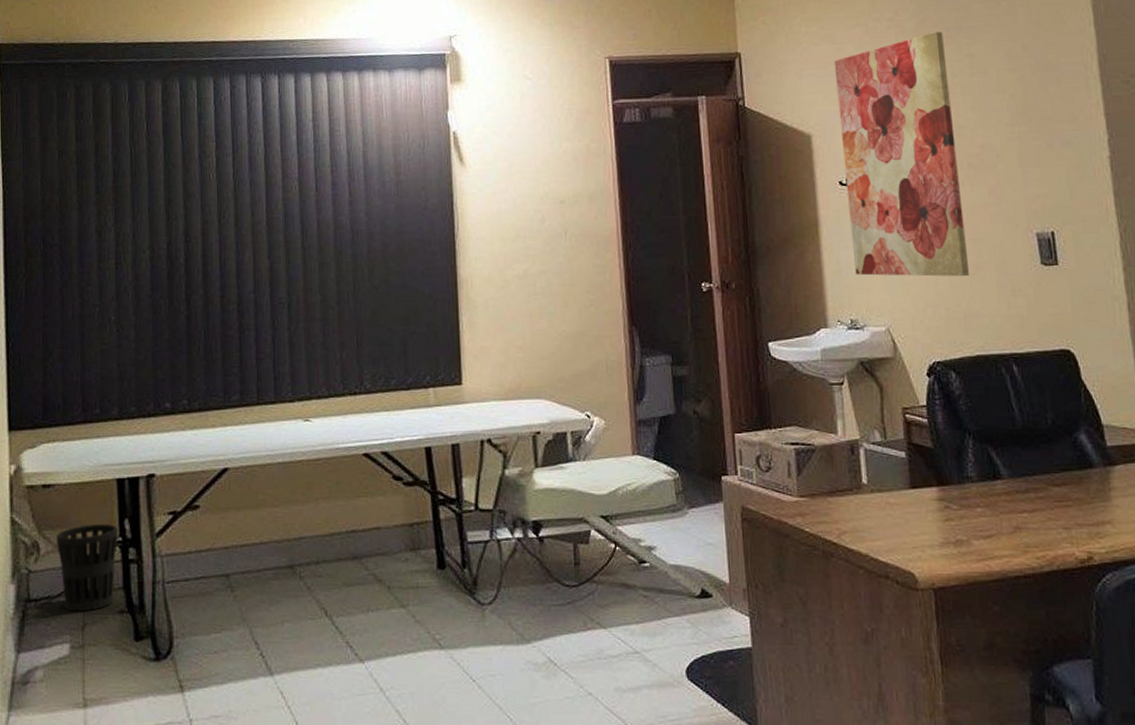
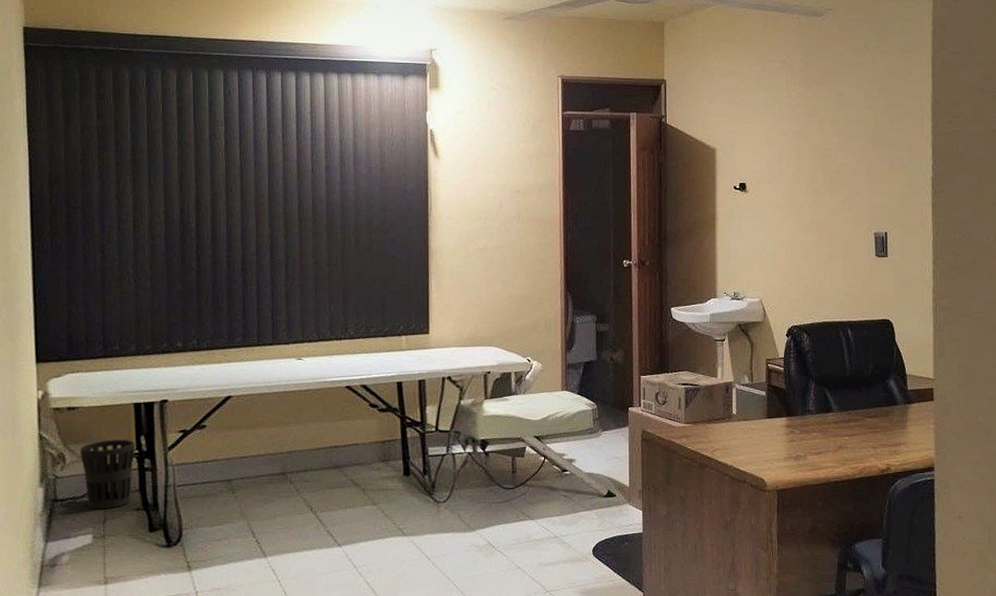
wall art: present [833,32,970,277] -> none [737,74,824,263]

